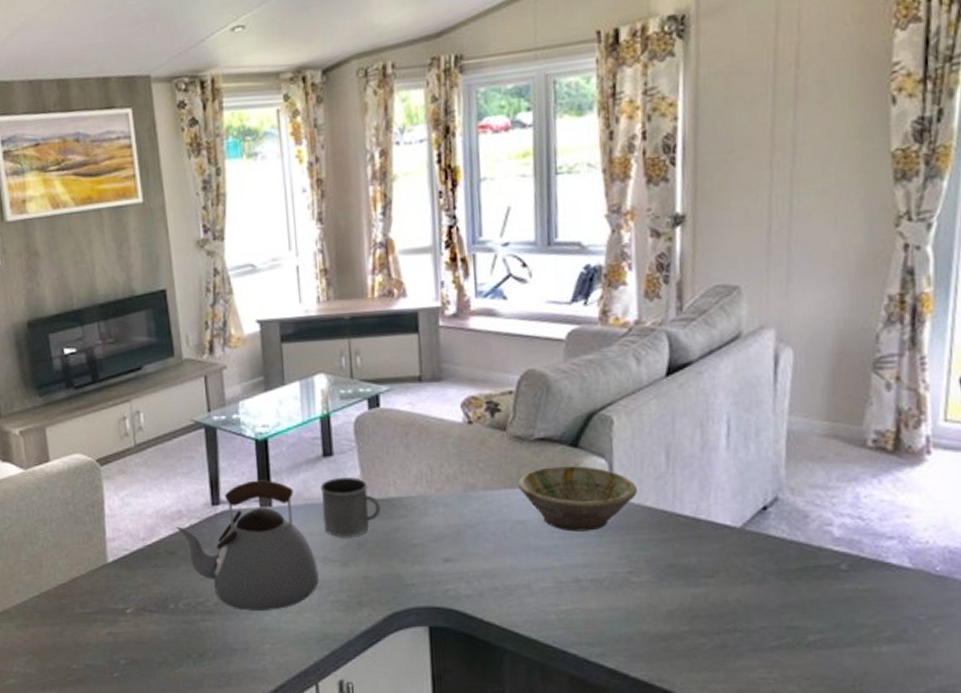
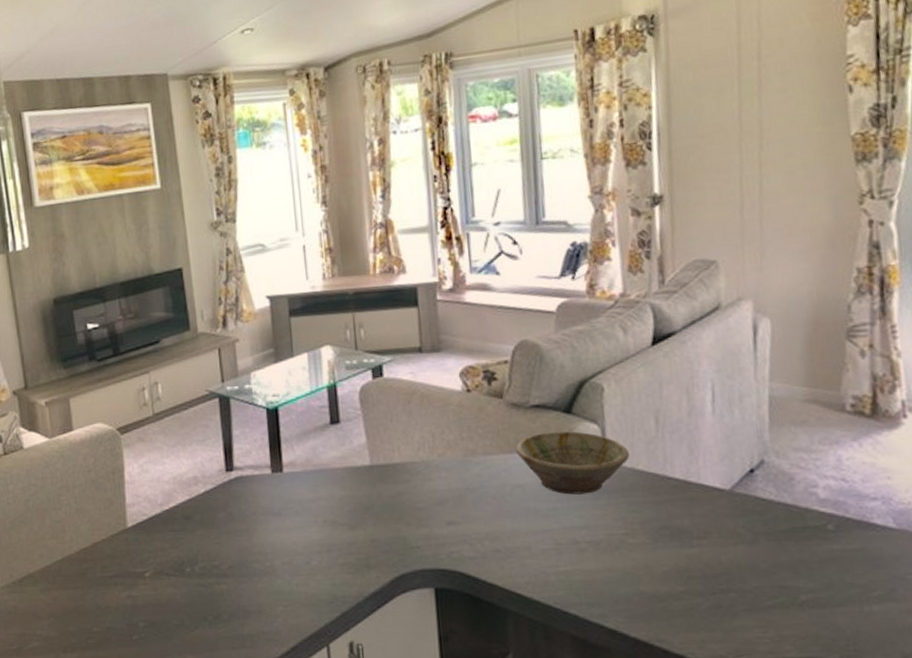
kettle: present [175,480,319,612] -> none [192,446,328,575]
mug: present [320,477,381,538] -> none [328,444,387,502]

